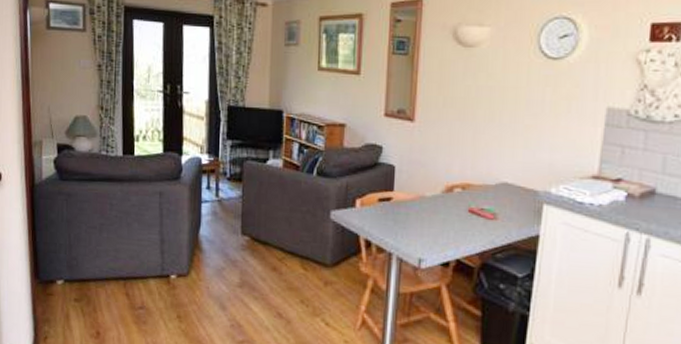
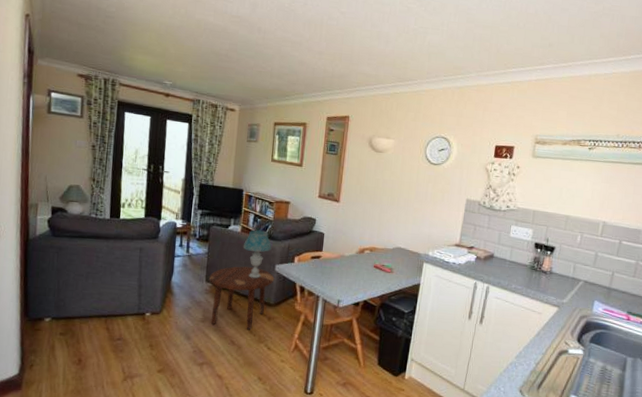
side table: none [245,213,330,300] -> present [209,266,275,331]
table lamp: none [286,164,325,230] -> present [243,230,272,279]

